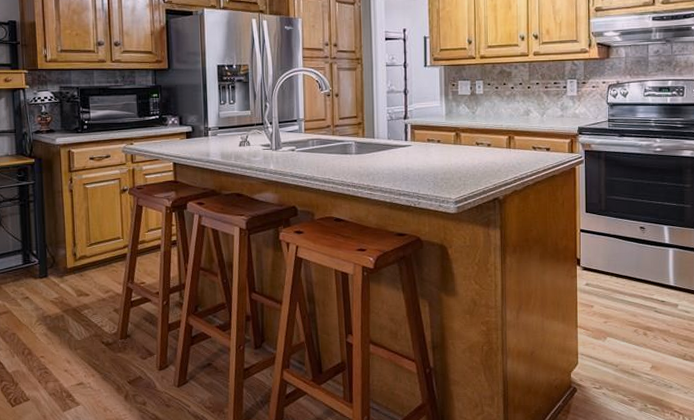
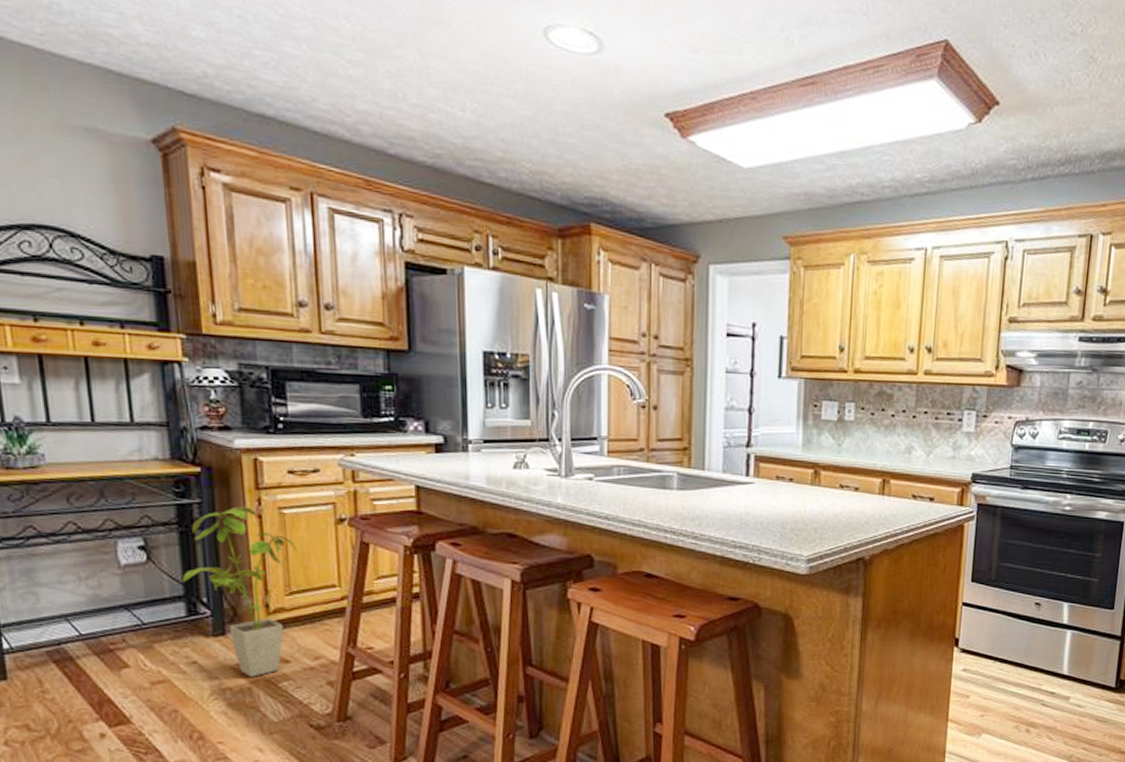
house plant: none [21,185,95,307] -> present [183,506,297,677]

